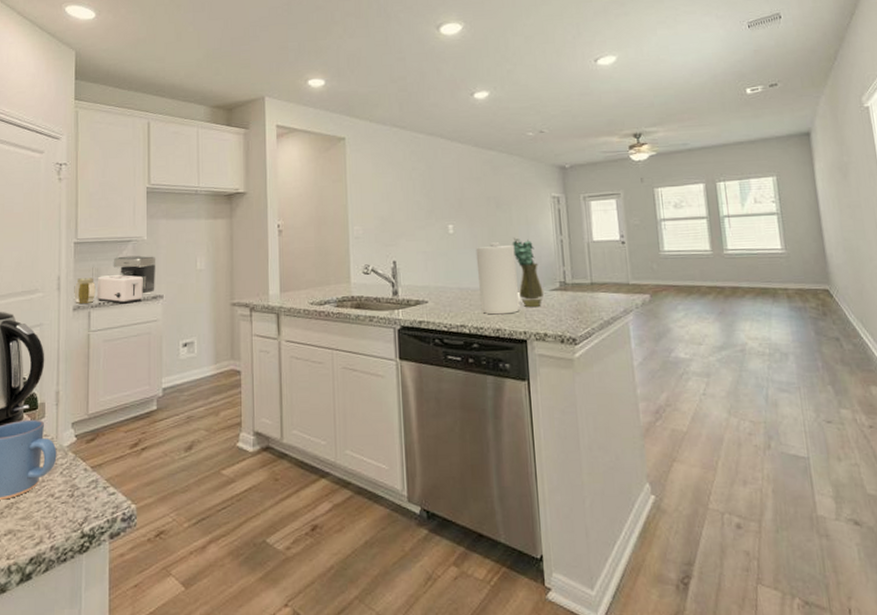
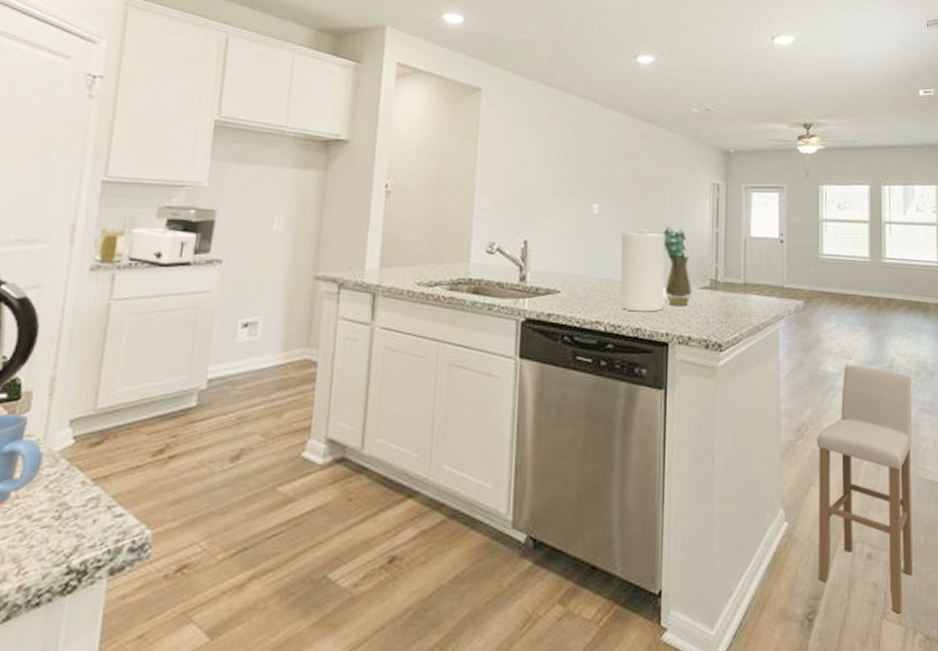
bar stool: none [674,349,786,580] -> present [816,364,914,614]

